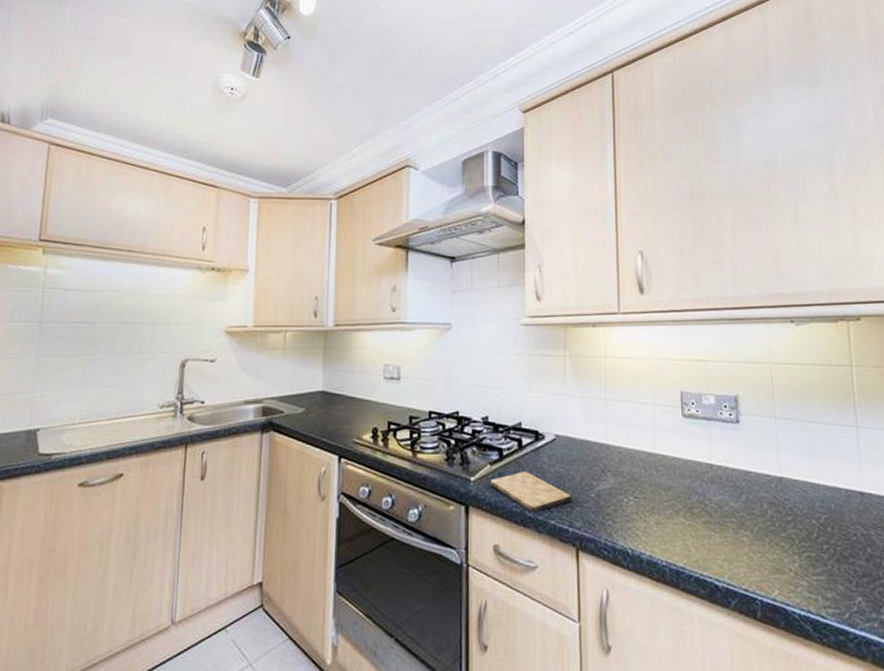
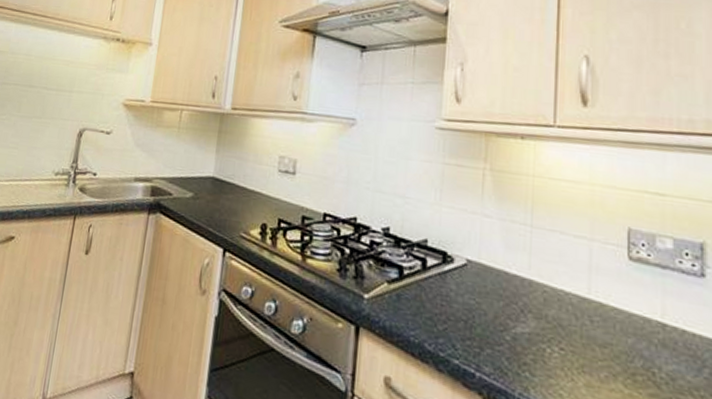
cutting board: present [491,471,572,512] -> none [386,296,482,347]

